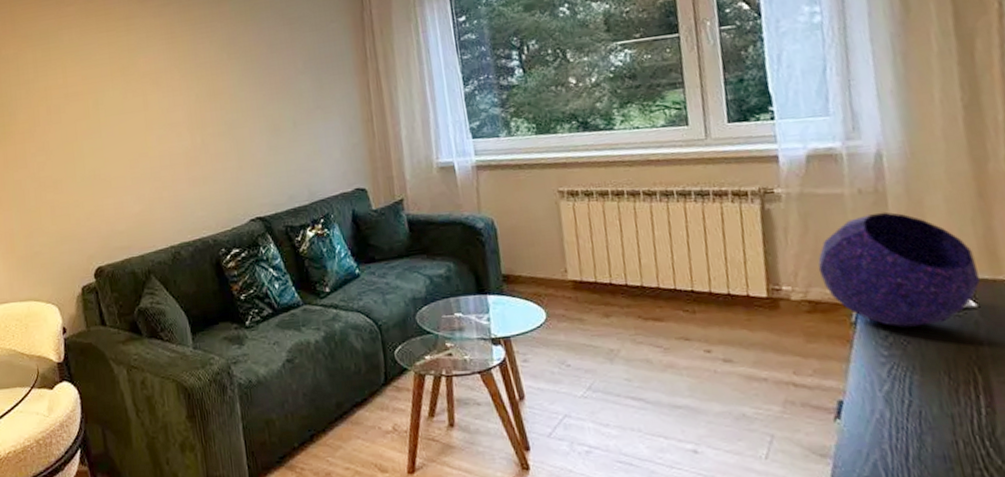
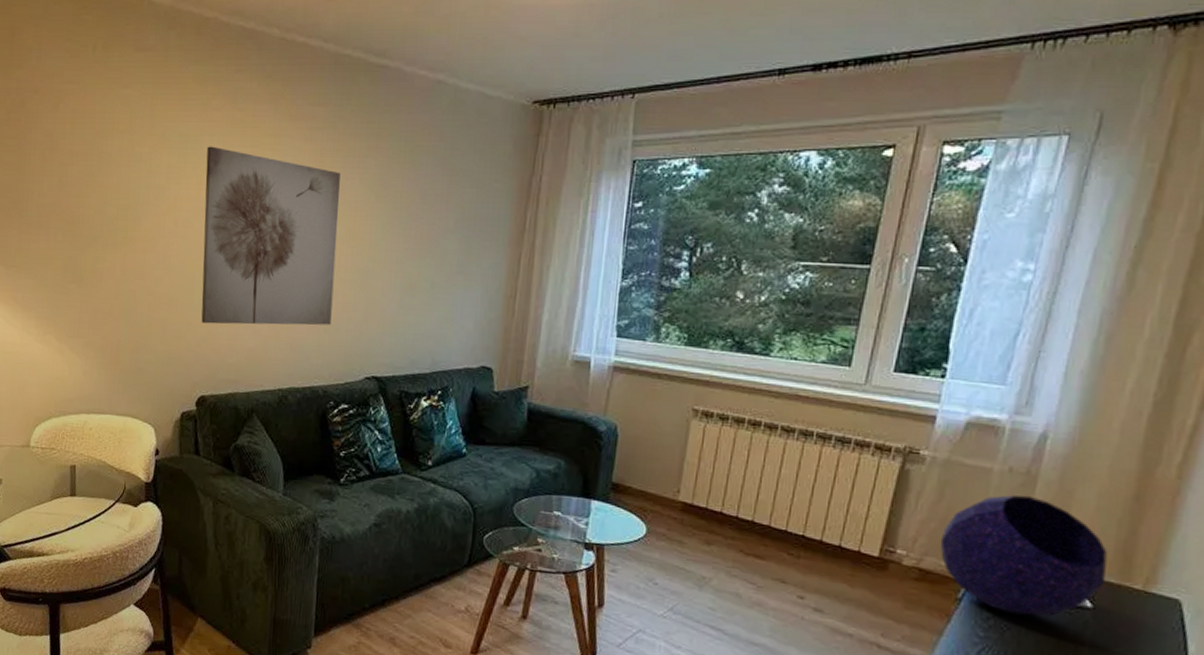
wall art: none [67,37,209,198] -> present [201,146,340,326]

